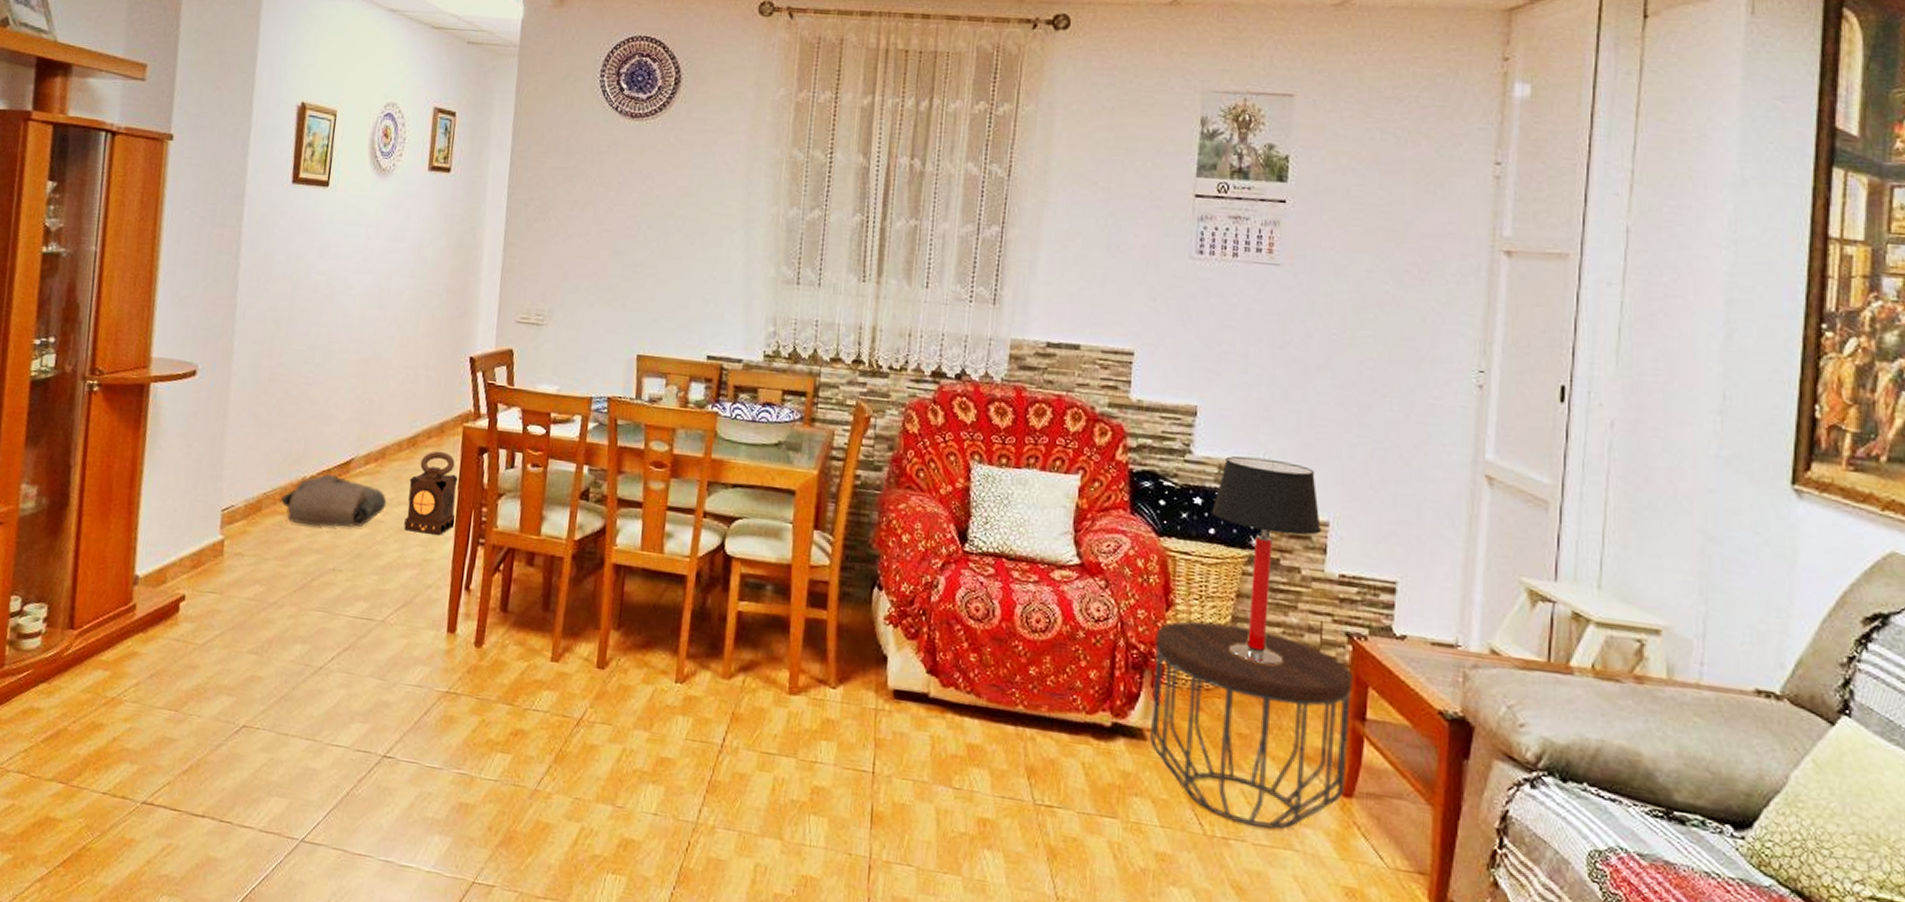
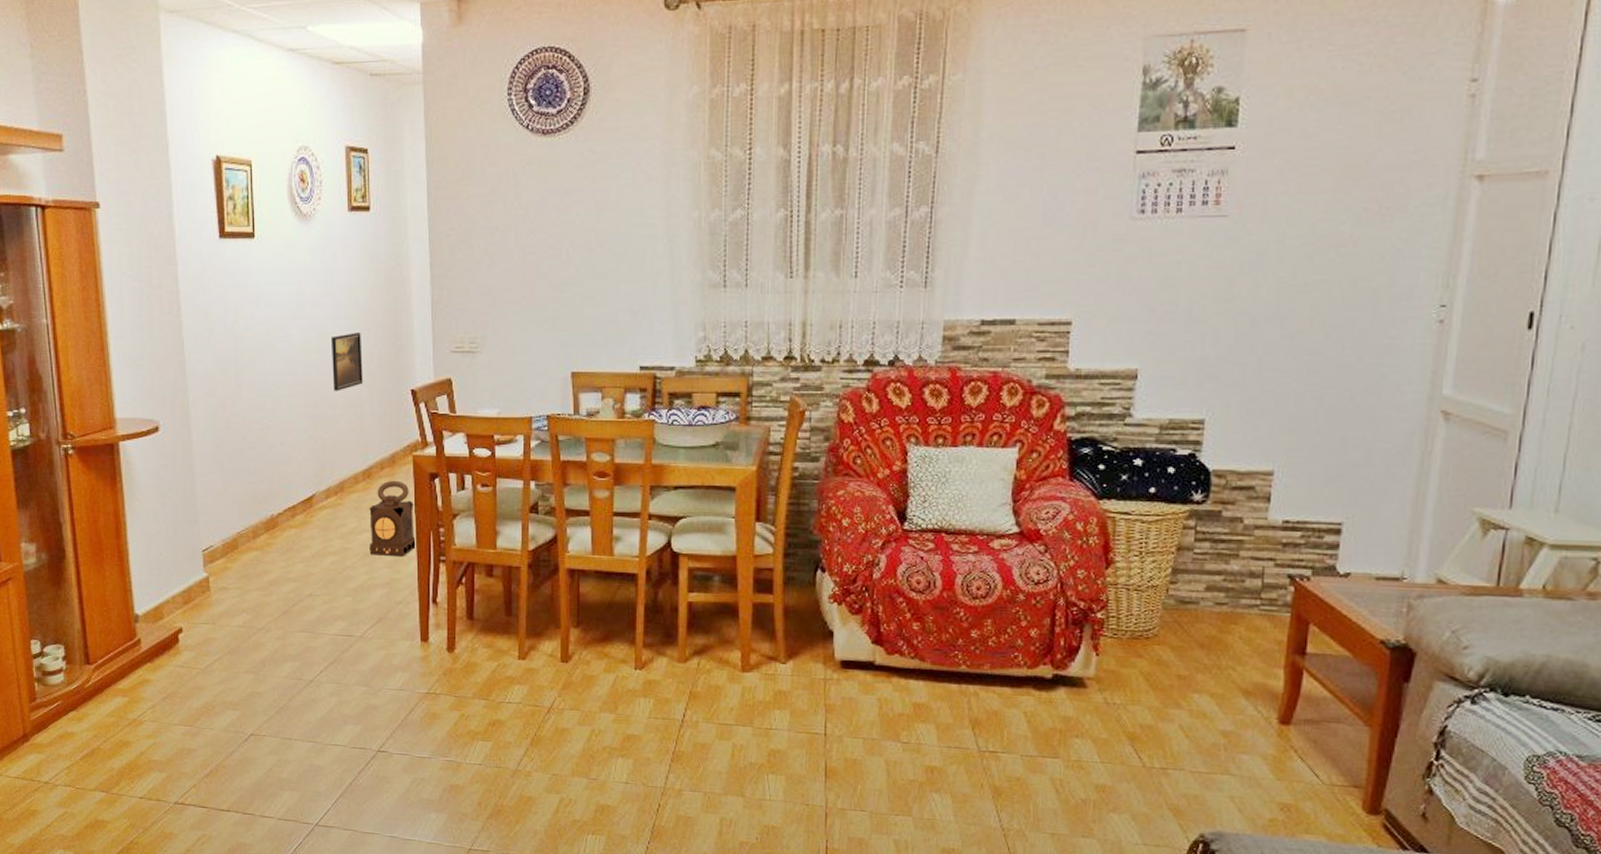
bag: present [280,473,387,527] -> none [253,510,351,557]
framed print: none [389,292,425,352] -> present [330,333,363,391]
side table: present [1149,620,1353,830] -> none [1089,574,1294,759]
table lamp: present [1211,455,1322,665] -> none [1152,414,1266,610]

